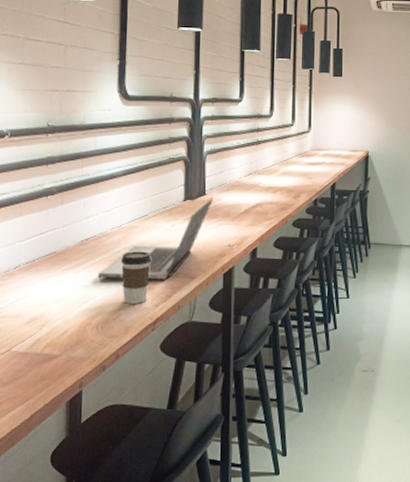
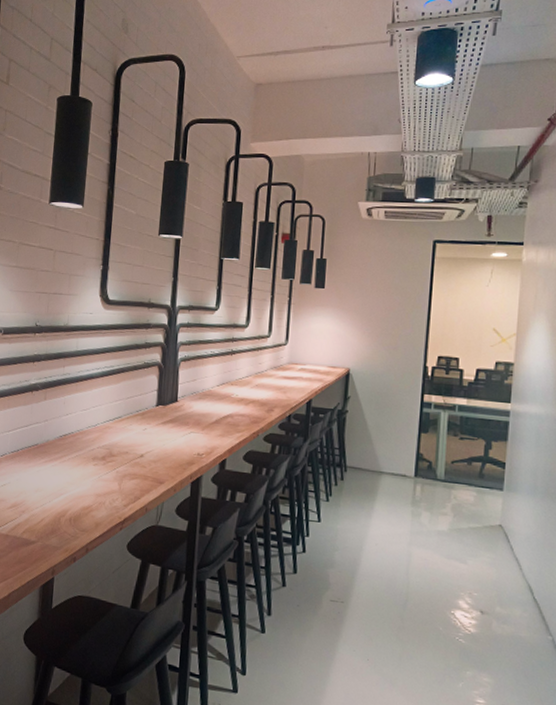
laptop: present [98,198,214,279] -> none [73,405,186,481]
coffee cup: present [120,251,151,304] -> none [94,450,123,502]

